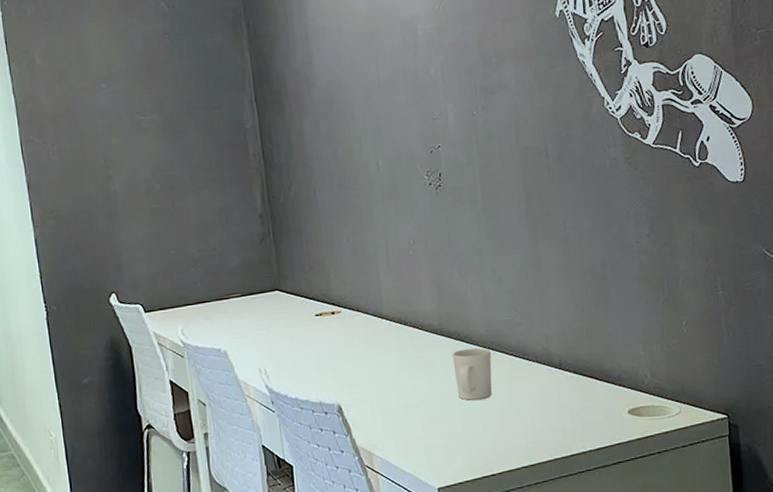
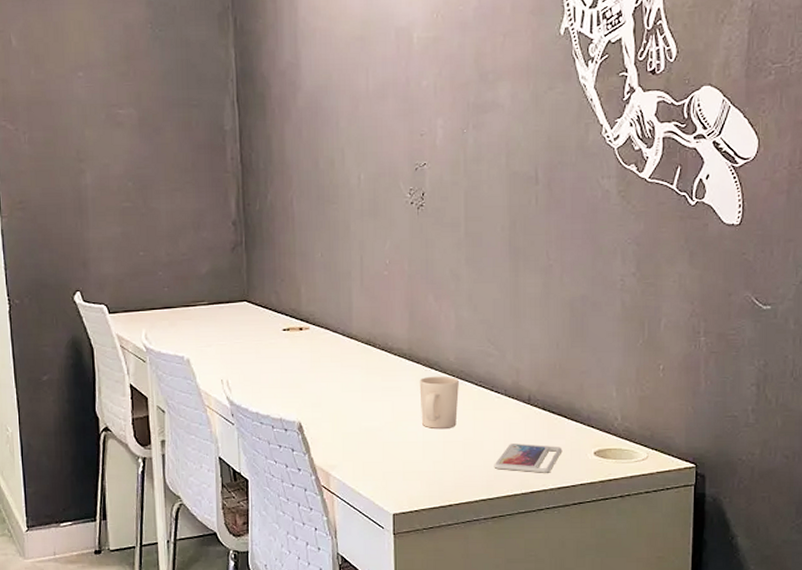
smartphone: none [532,408,598,437] -> present [494,443,563,473]

